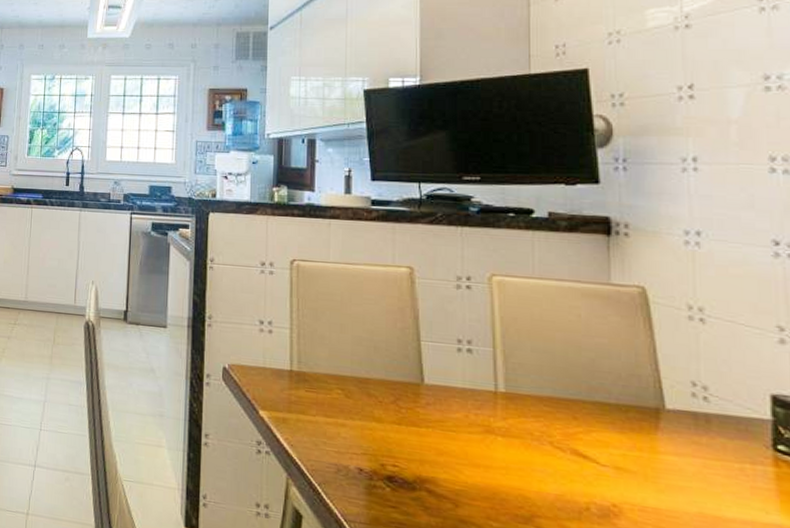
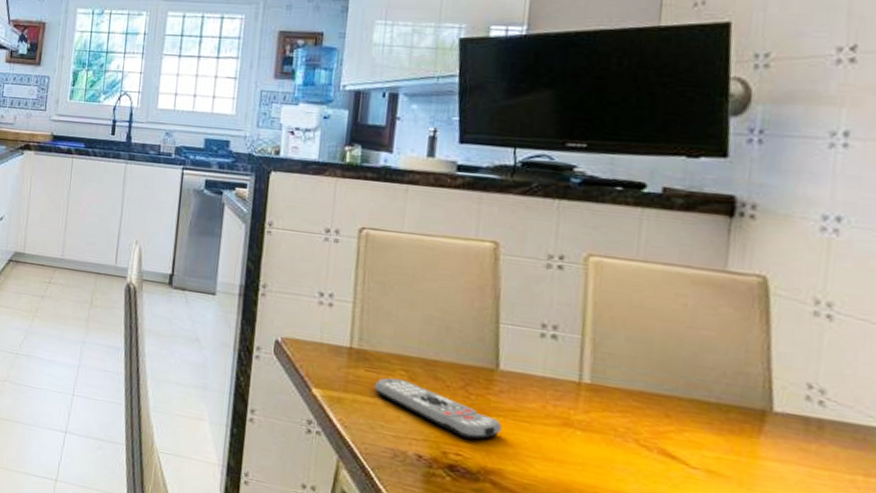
remote control: none [315,396,431,451] -> present [374,377,502,439]

